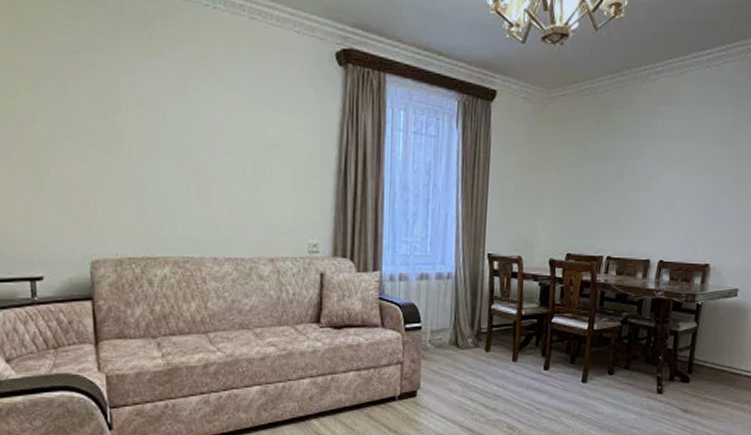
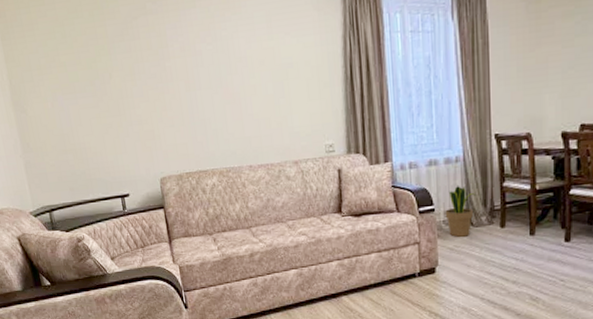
potted plant: none [432,303,465,359] -> present [445,185,477,237]

